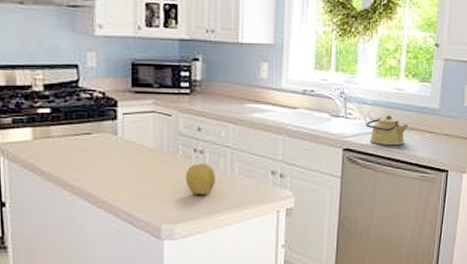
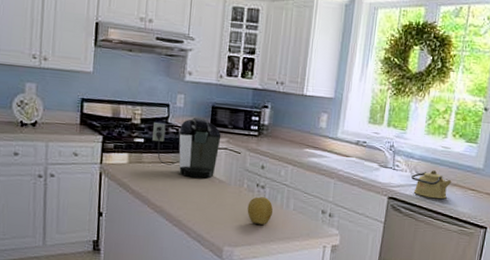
coffee maker: none [61,77,146,150] -> present [152,117,221,179]

